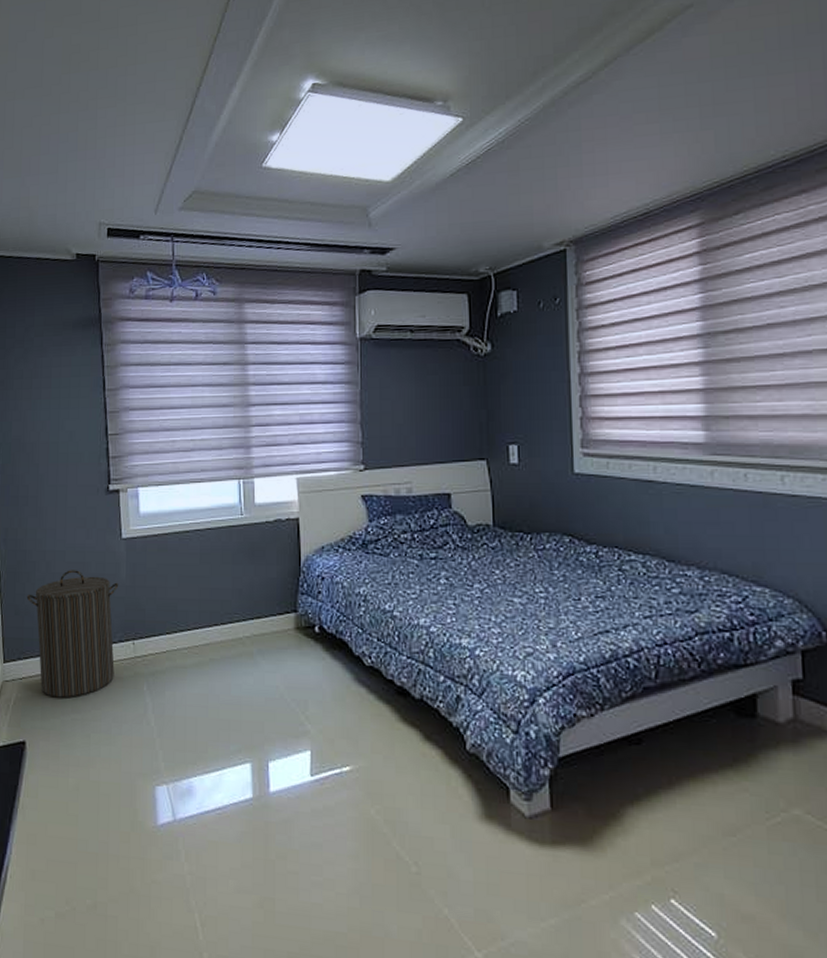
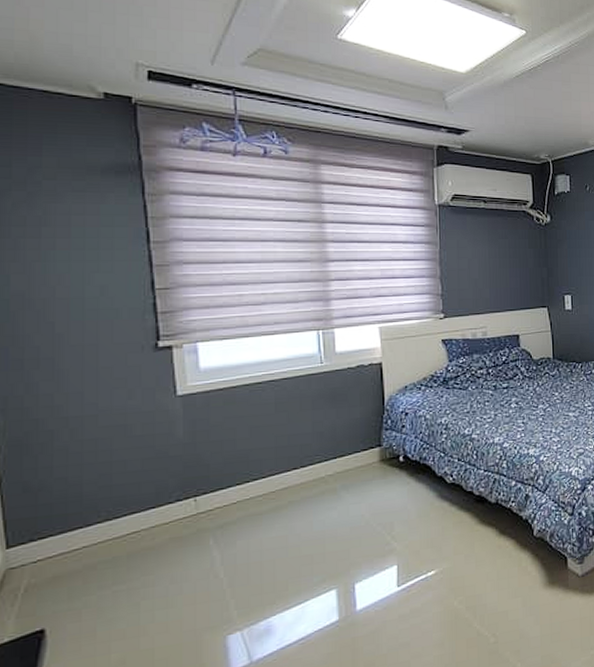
laundry hamper: present [26,570,119,698] -> none [40,433,174,574]

